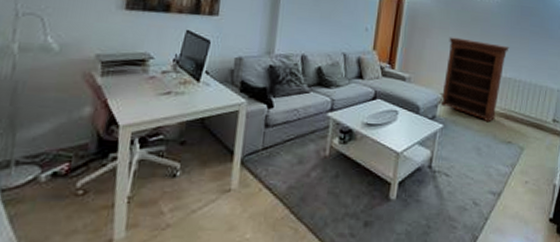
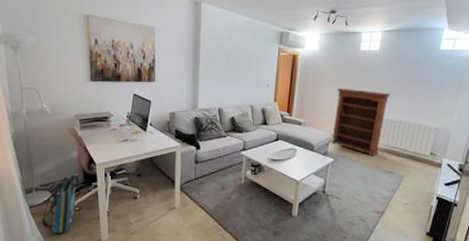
tote bag: none [17,139,85,231] -> present [41,173,76,233]

